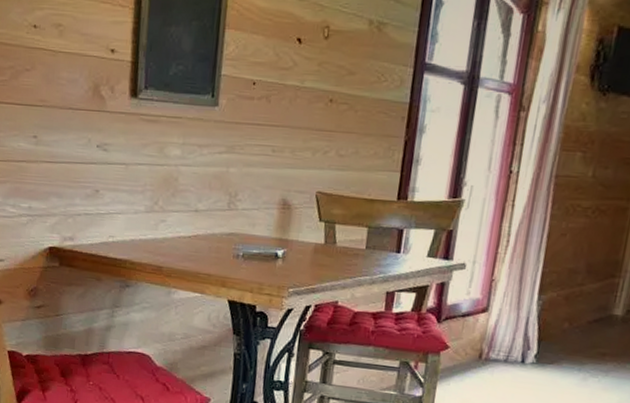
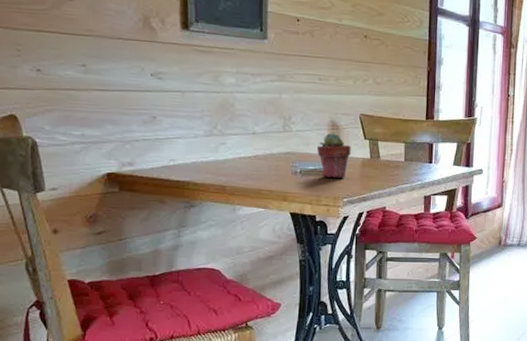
potted succulent: none [263,212,303,265] -> present [317,133,351,178]

